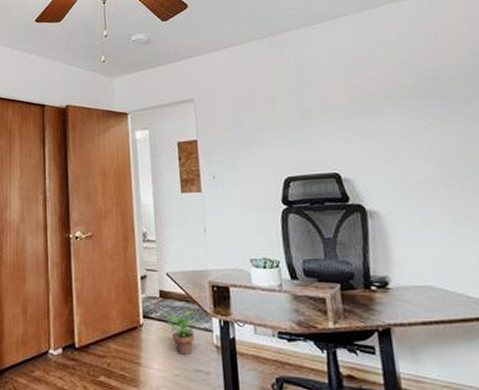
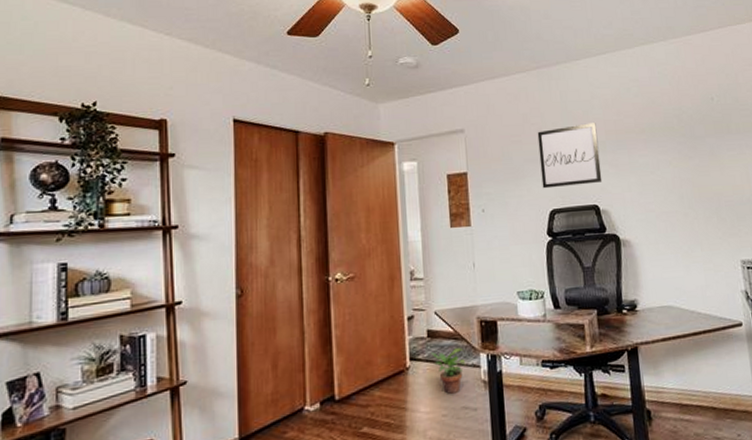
wall art: none [269,88,344,156] -> present [537,123,603,189]

